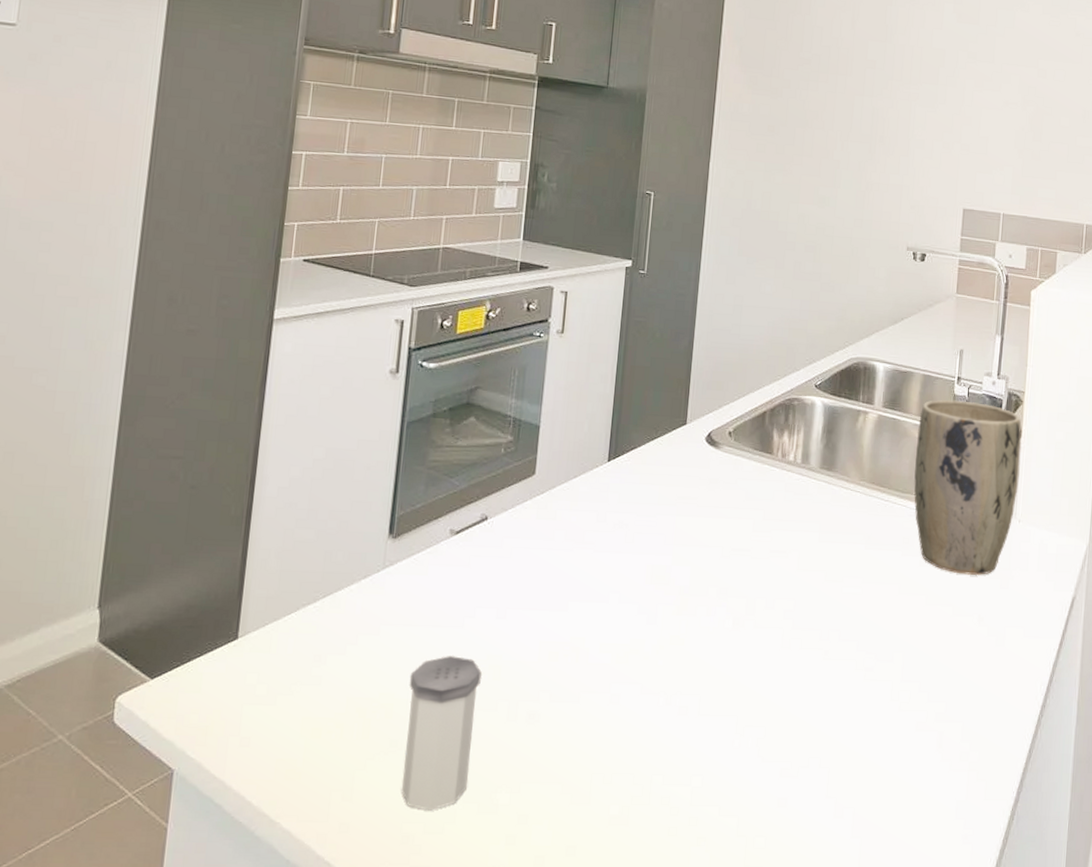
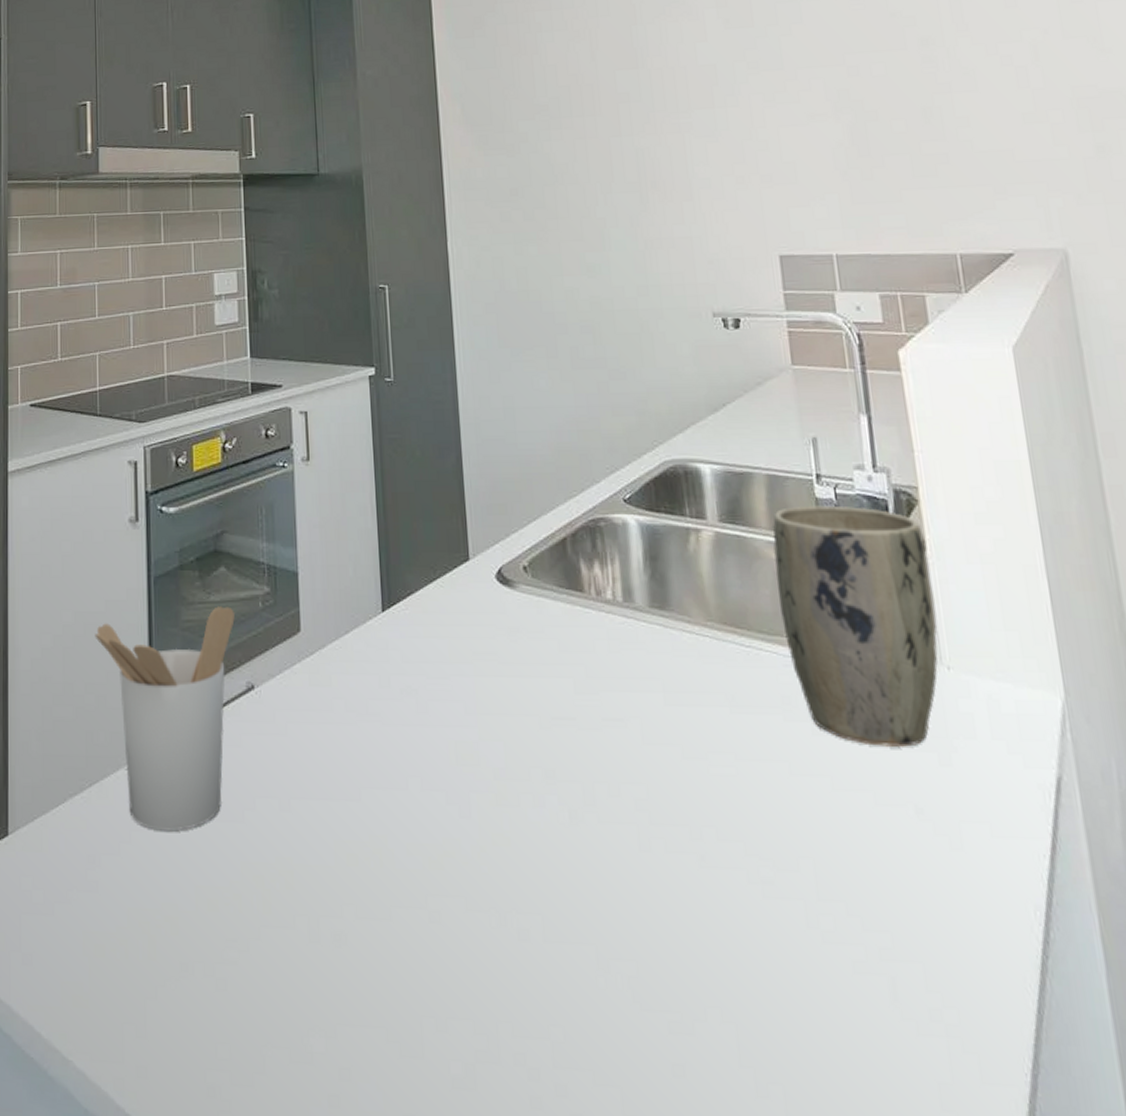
utensil holder: none [344,450,478,635] -> present [95,606,235,831]
salt shaker: present [402,656,482,811] -> none [192,858,273,1056]

